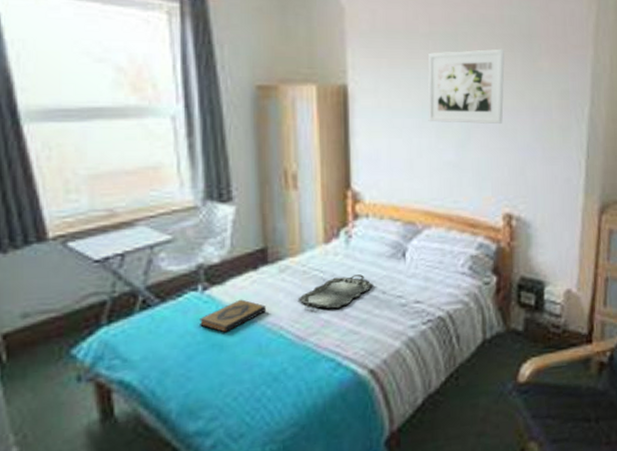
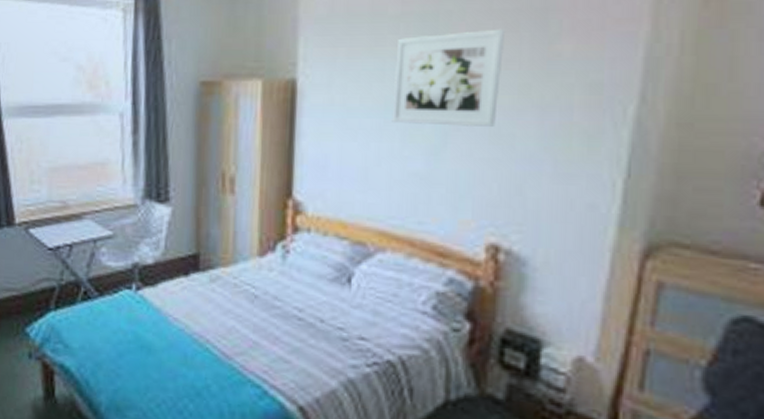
hardback book: present [200,299,266,333] -> none [131,304,194,337]
serving tray: present [298,274,373,309] -> none [226,295,310,331]

